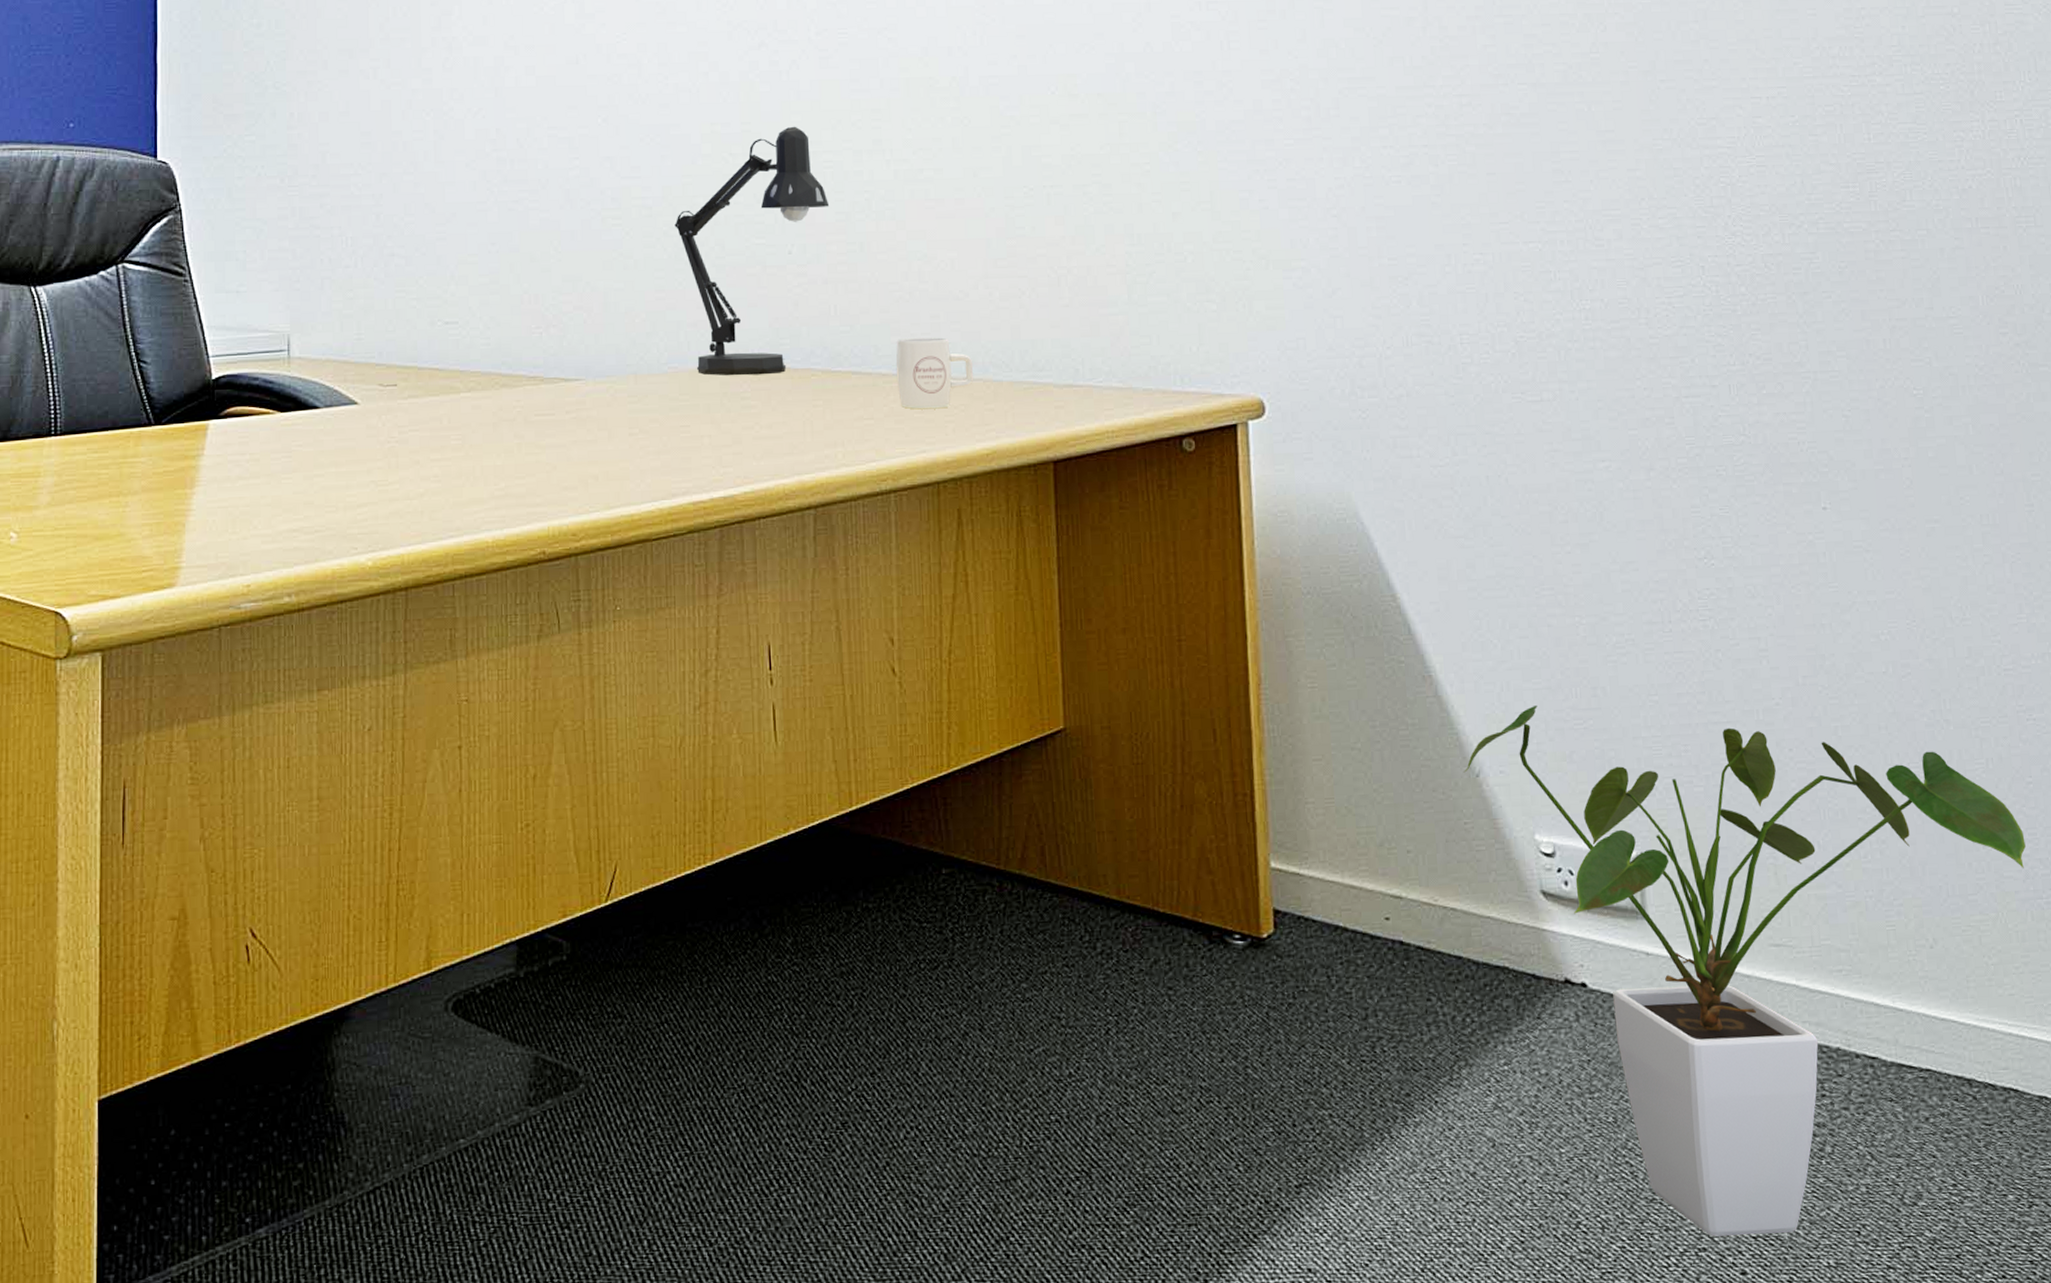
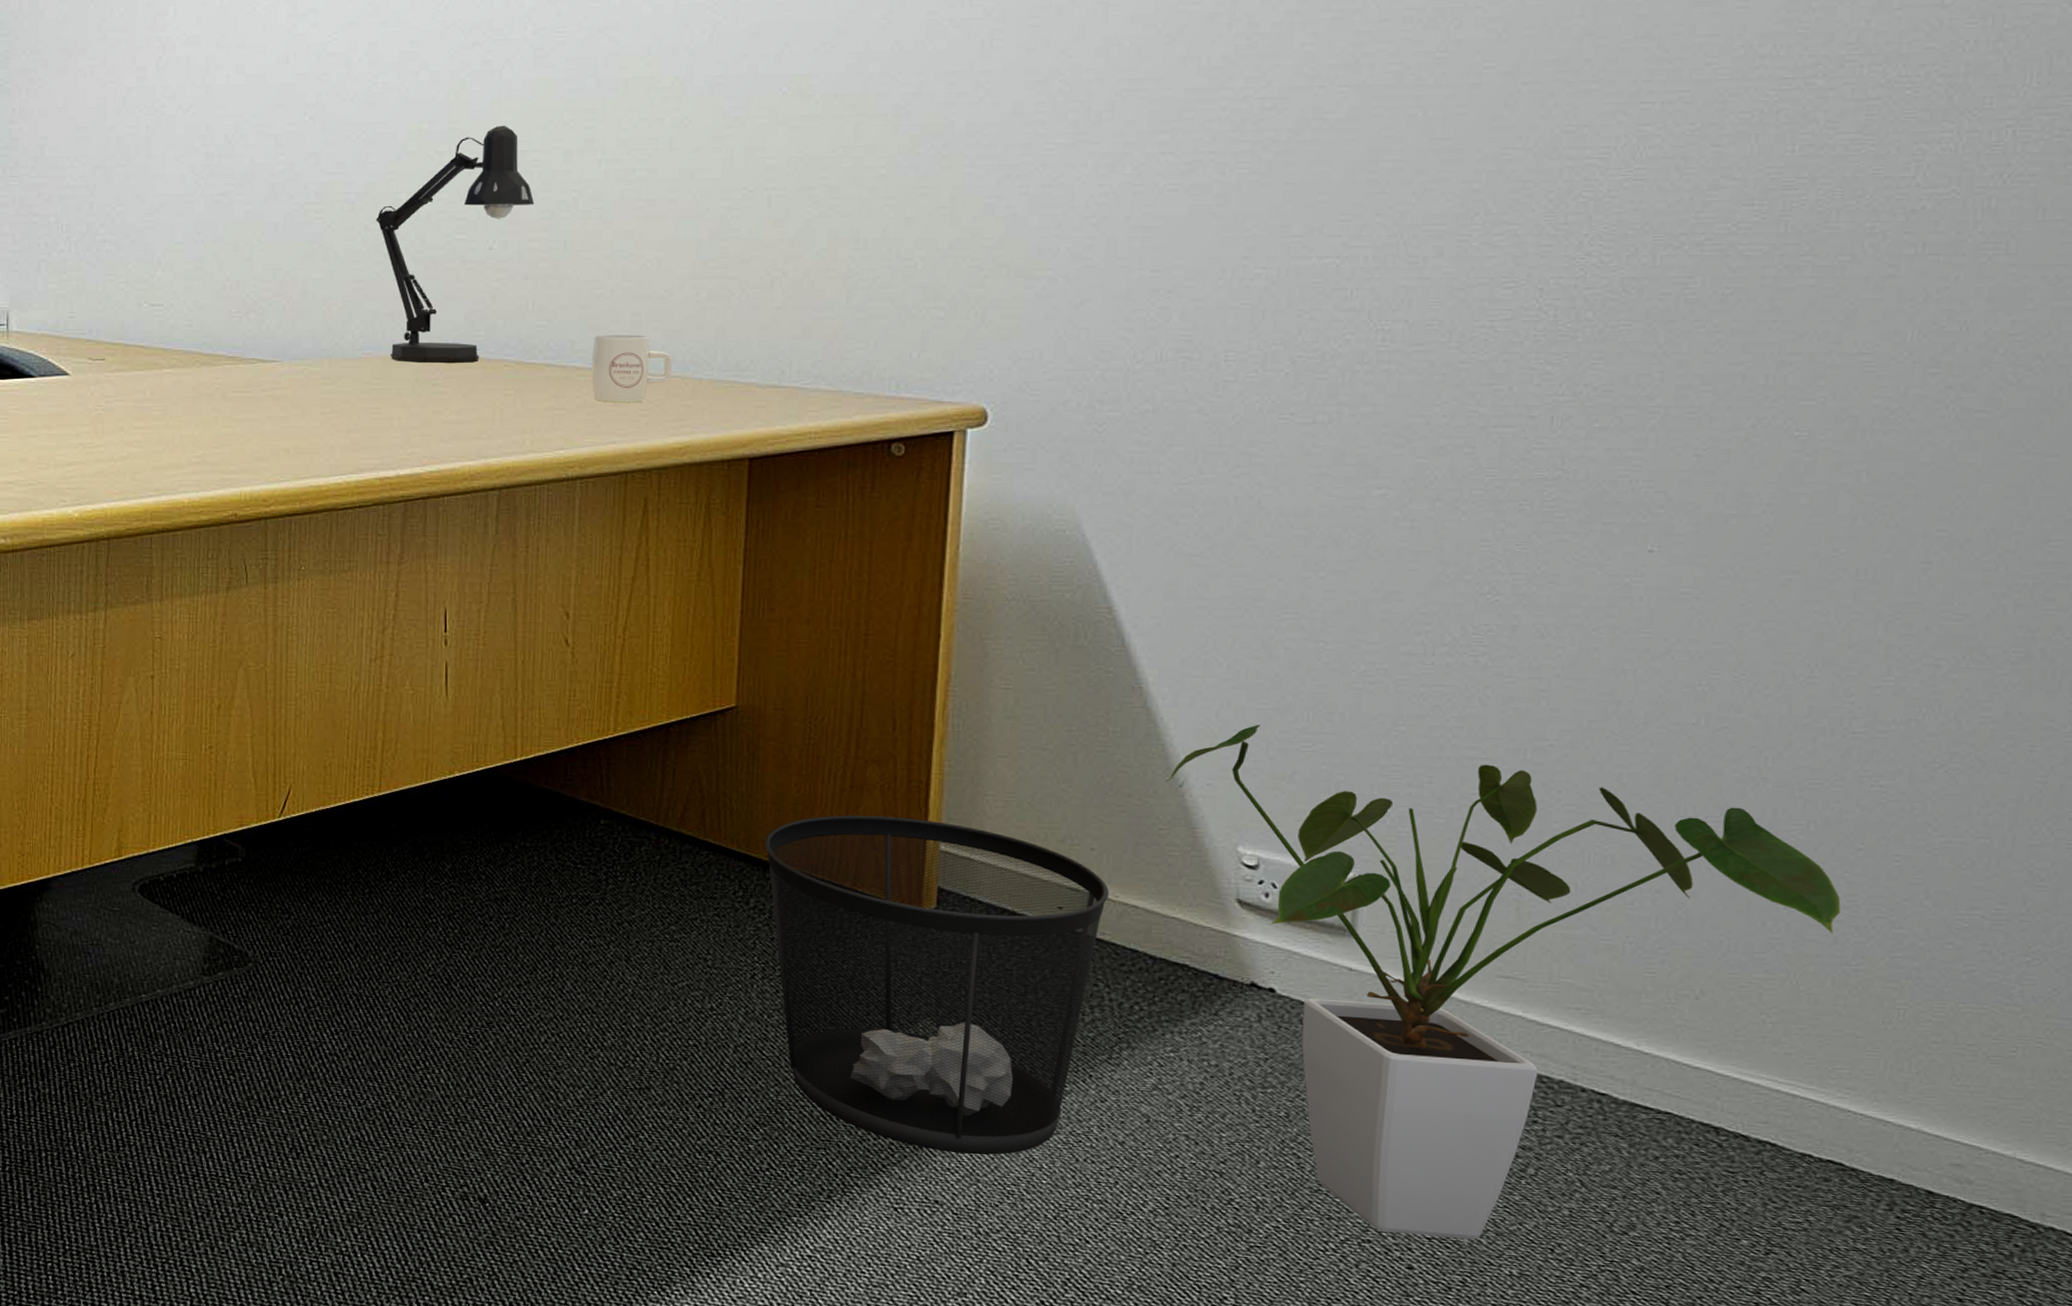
waste bin: none [1104,835,1429,1210] -> present [764,815,1109,1155]

